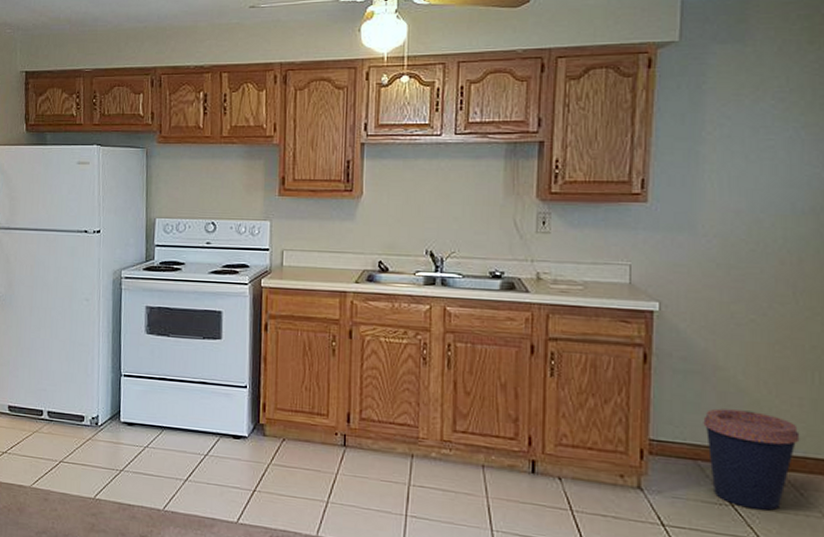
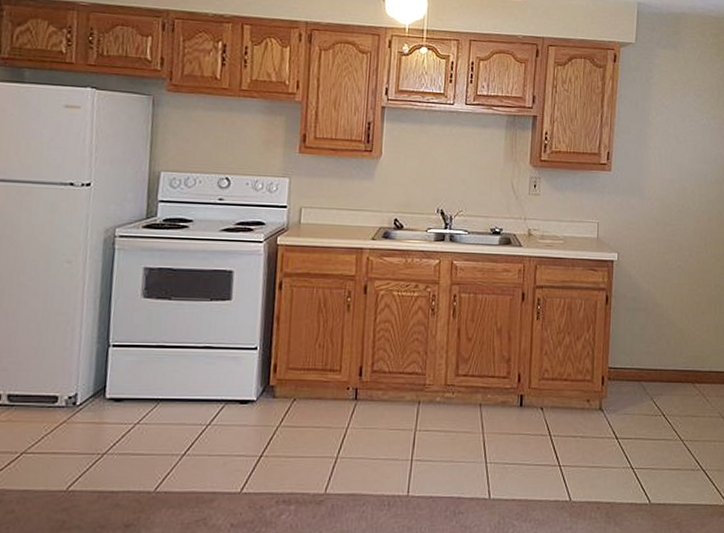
coffee cup: present [703,408,800,511] -> none [645,338,707,416]

